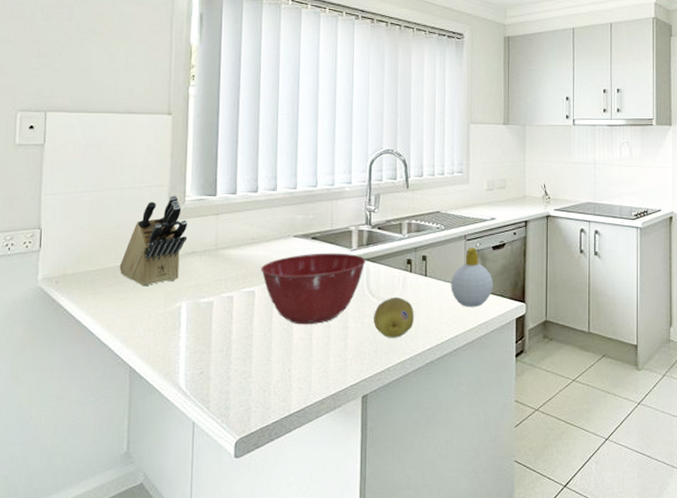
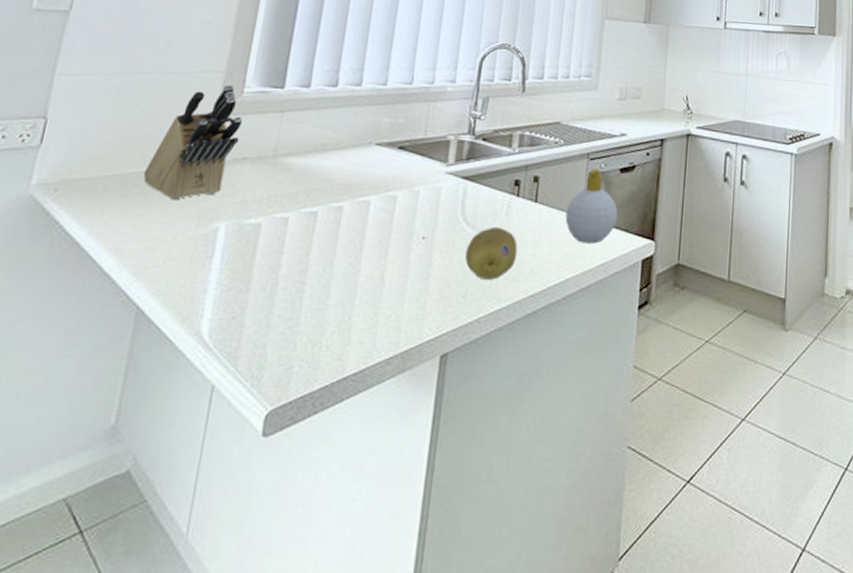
mixing bowl: present [261,253,366,325] -> none [329,166,464,259]

